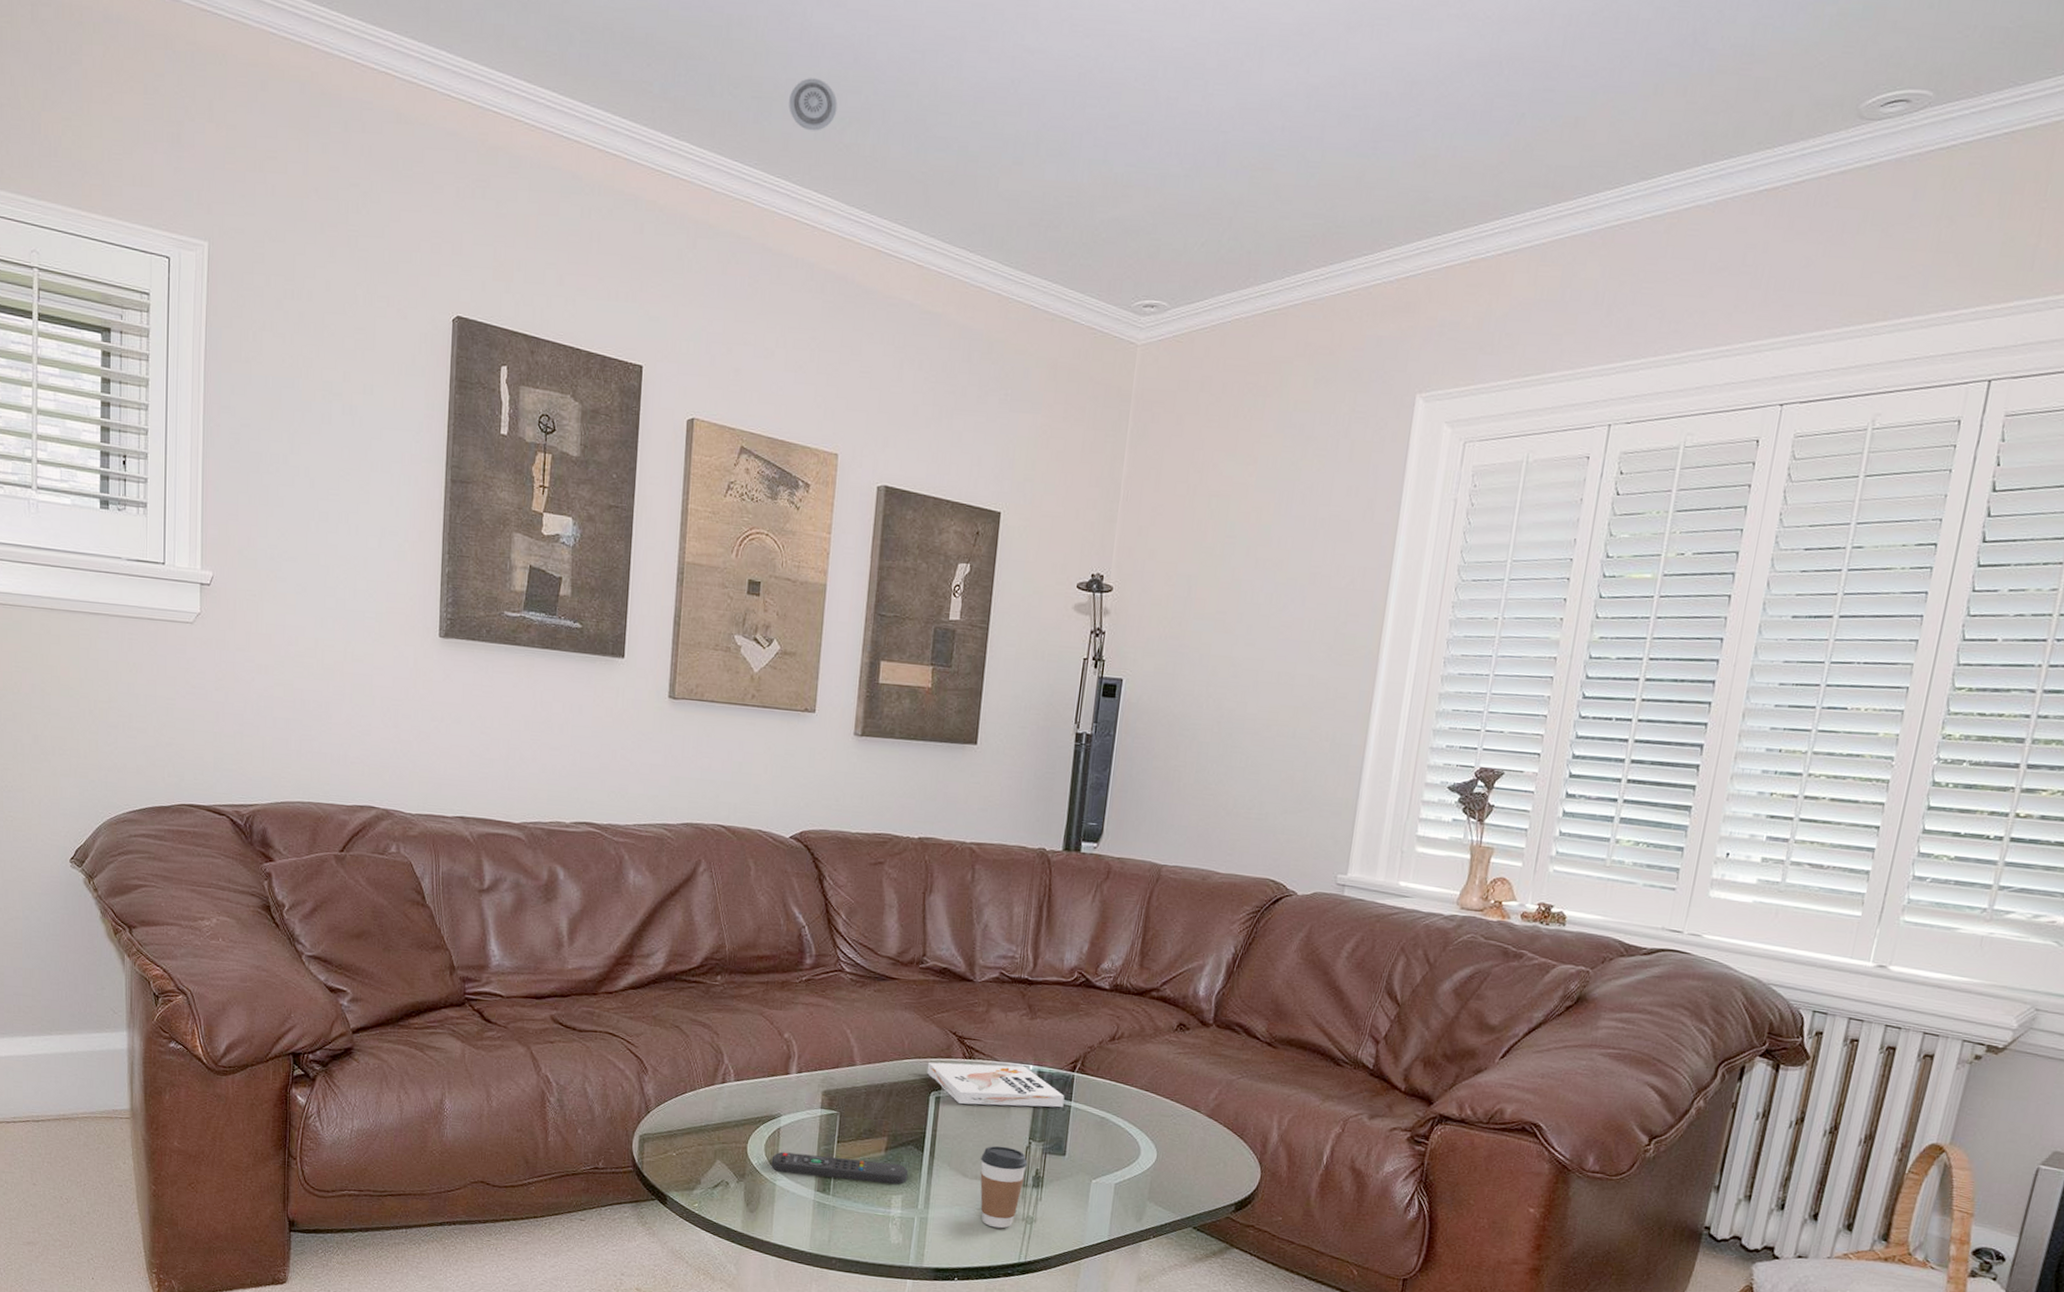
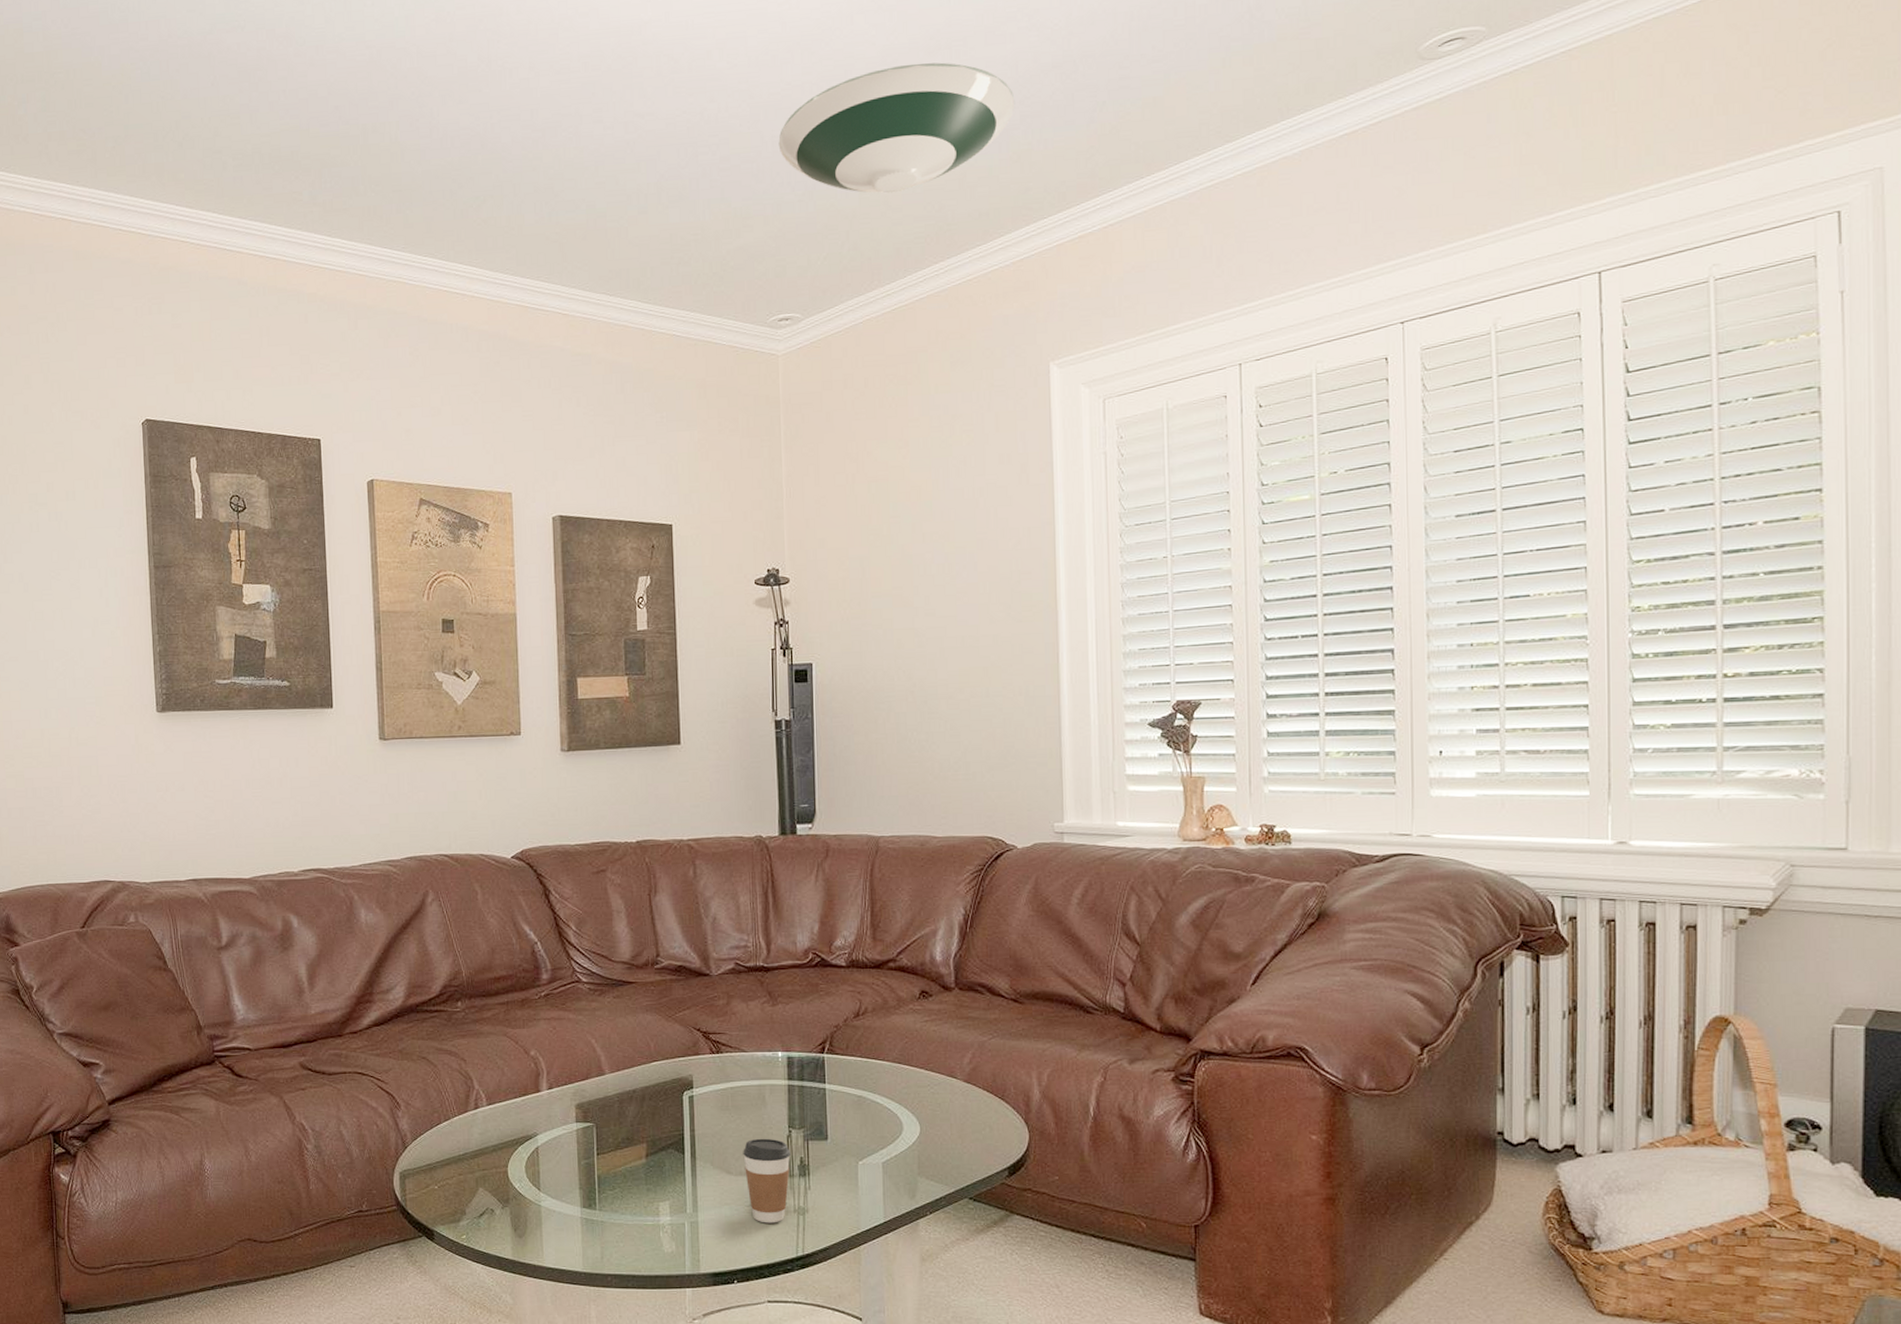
remote control: present [771,1151,908,1185] -> none [533,1169,671,1192]
smoke detector: present [788,78,838,131] -> none [427,166,471,212]
book: present [926,1062,1065,1108] -> none [676,1053,818,1101]
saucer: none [1172,38,1431,183] -> present [778,62,1015,194]

